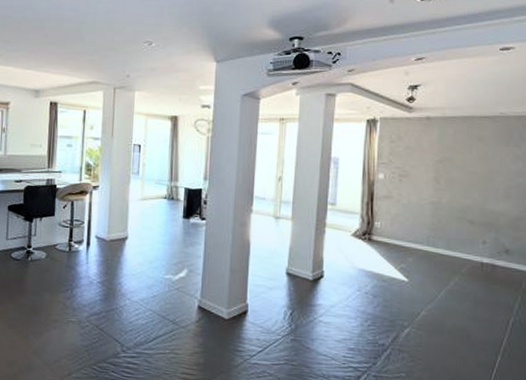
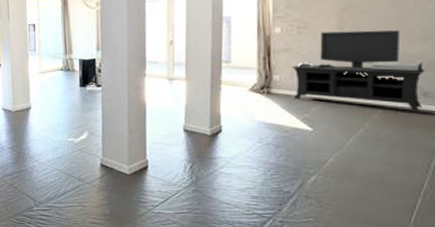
media console: none [392,182,507,269] -> present [292,30,425,112]

